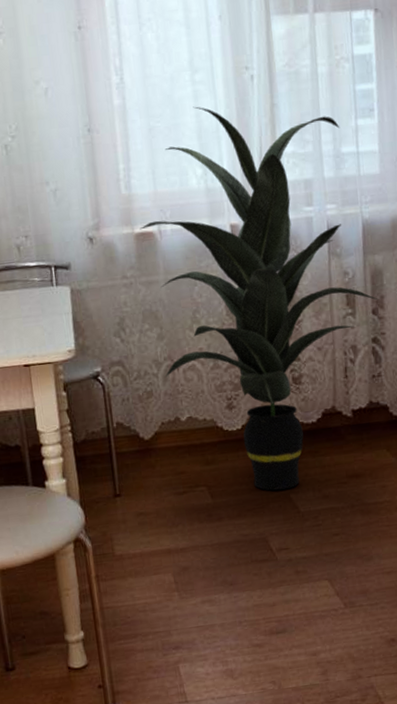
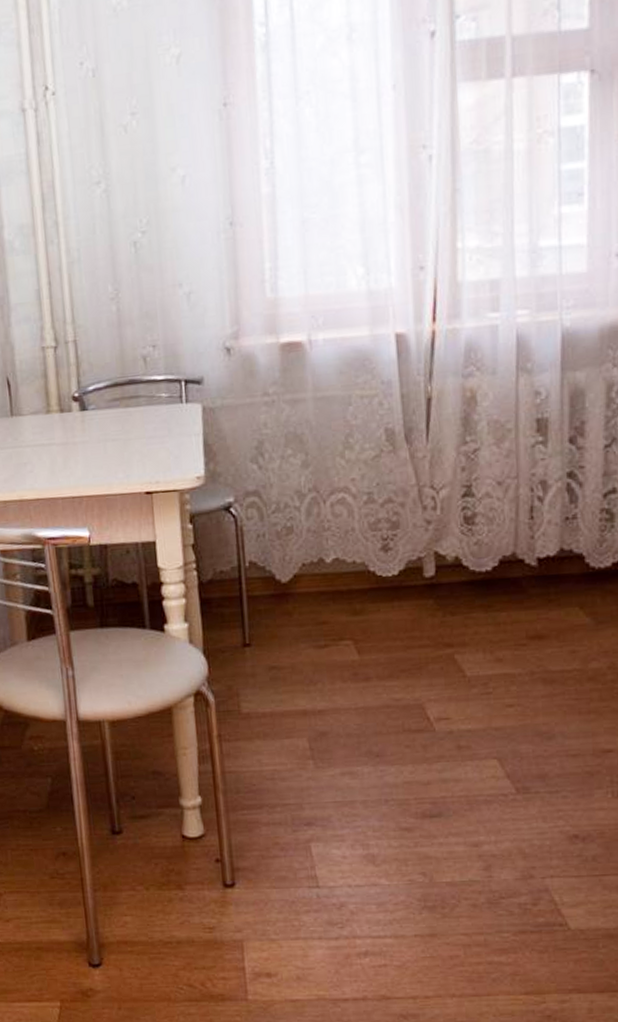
indoor plant: present [140,106,380,491] -> none [286,194,580,649]

